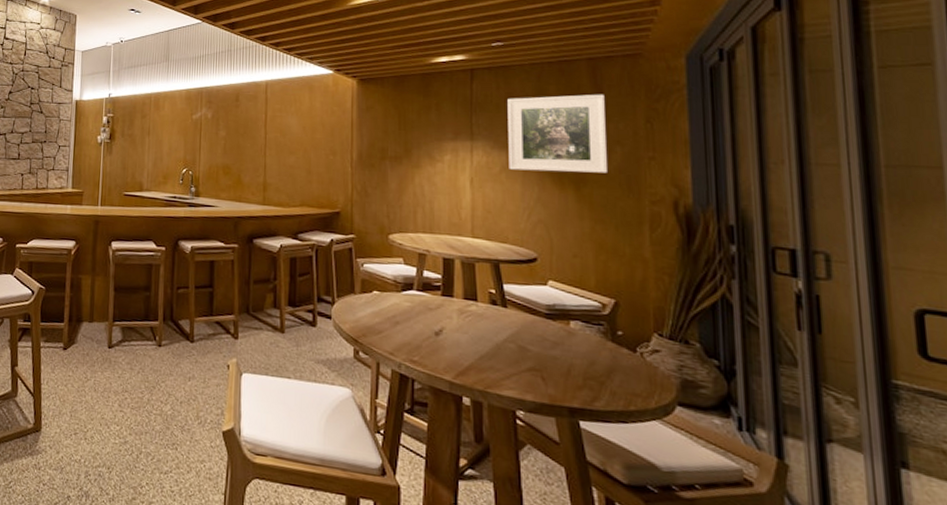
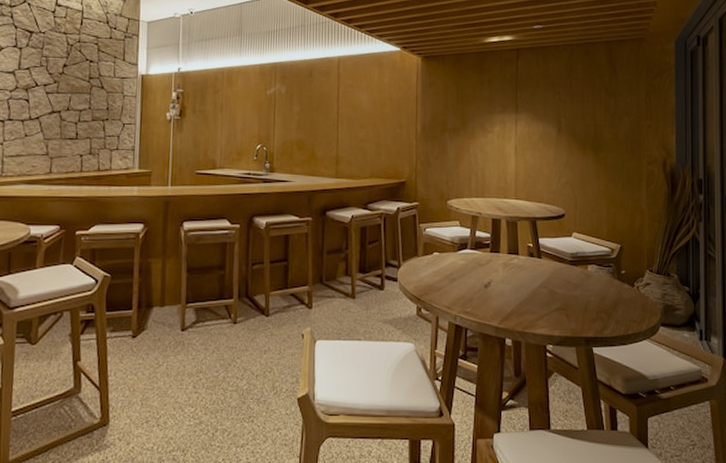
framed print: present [507,94,609,173] -> none [545,72,619,140]

